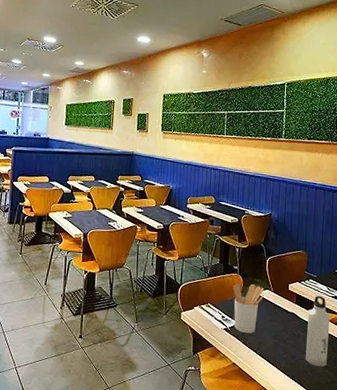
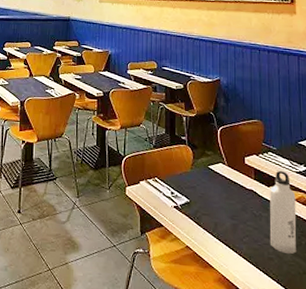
utensil holder: present [232,283,264,333] -> none [181,156,217,212]

